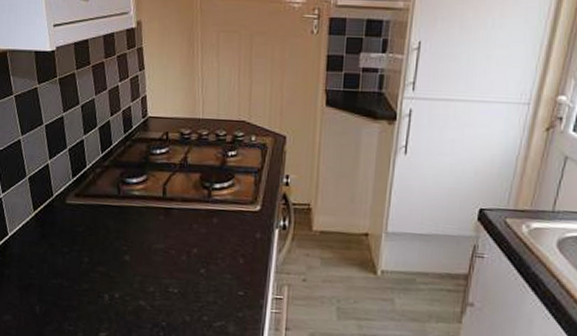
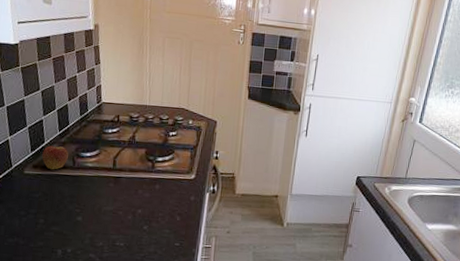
fruit: none [84,165,113,200] -> present [42,141,68,170]

